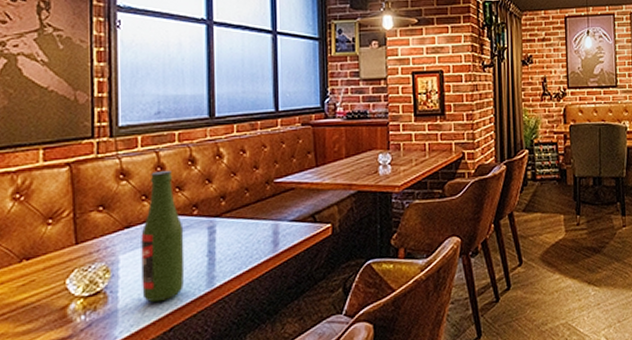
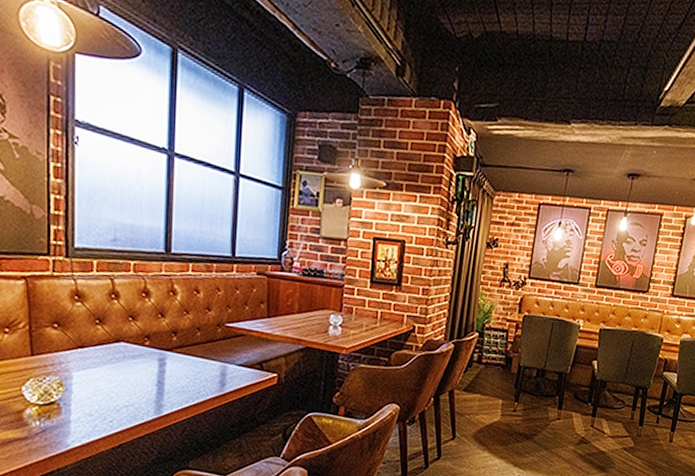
beer bottle: present [141,170,185,303] -> none [93,297,135,420]

